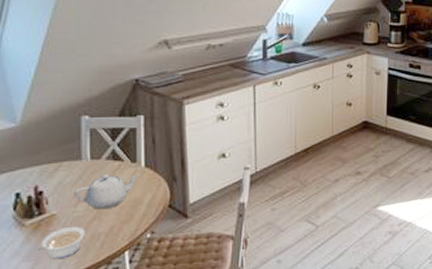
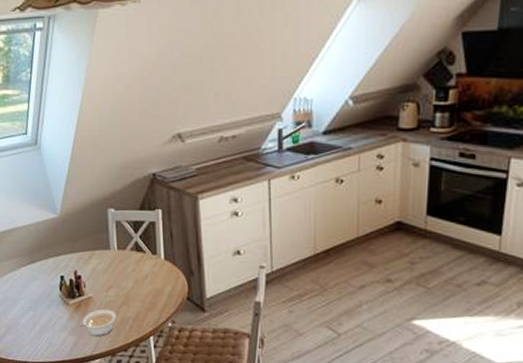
teapot: present [74,174,140,210] -> none [105,264,161,296]

